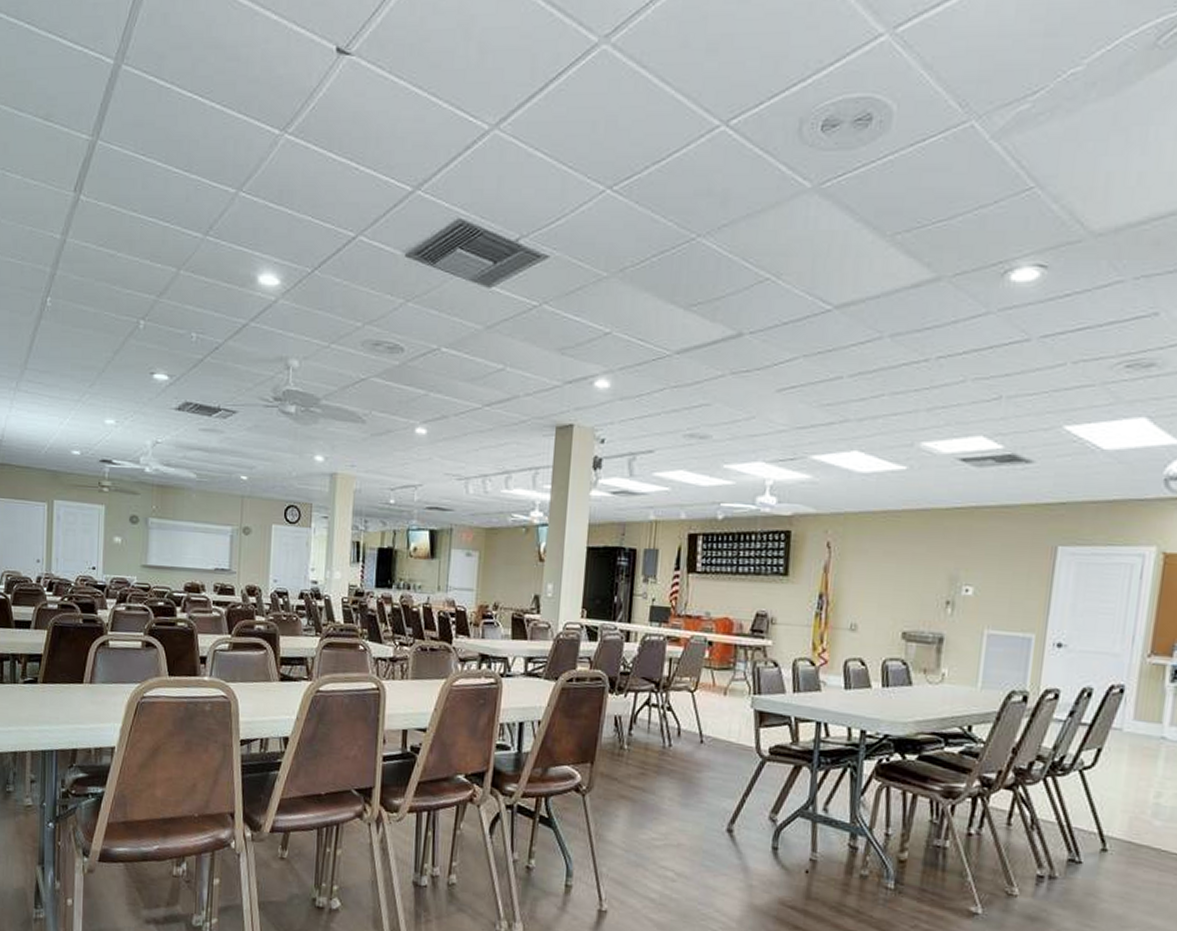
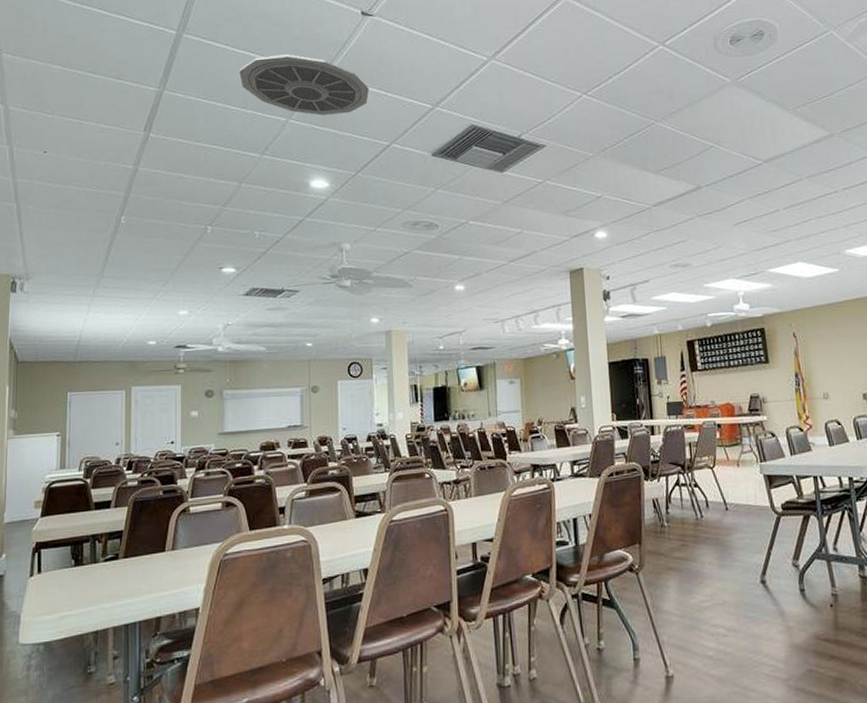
ceiling vent: none [184,102,337,189] -> present [239,54,369,116]

